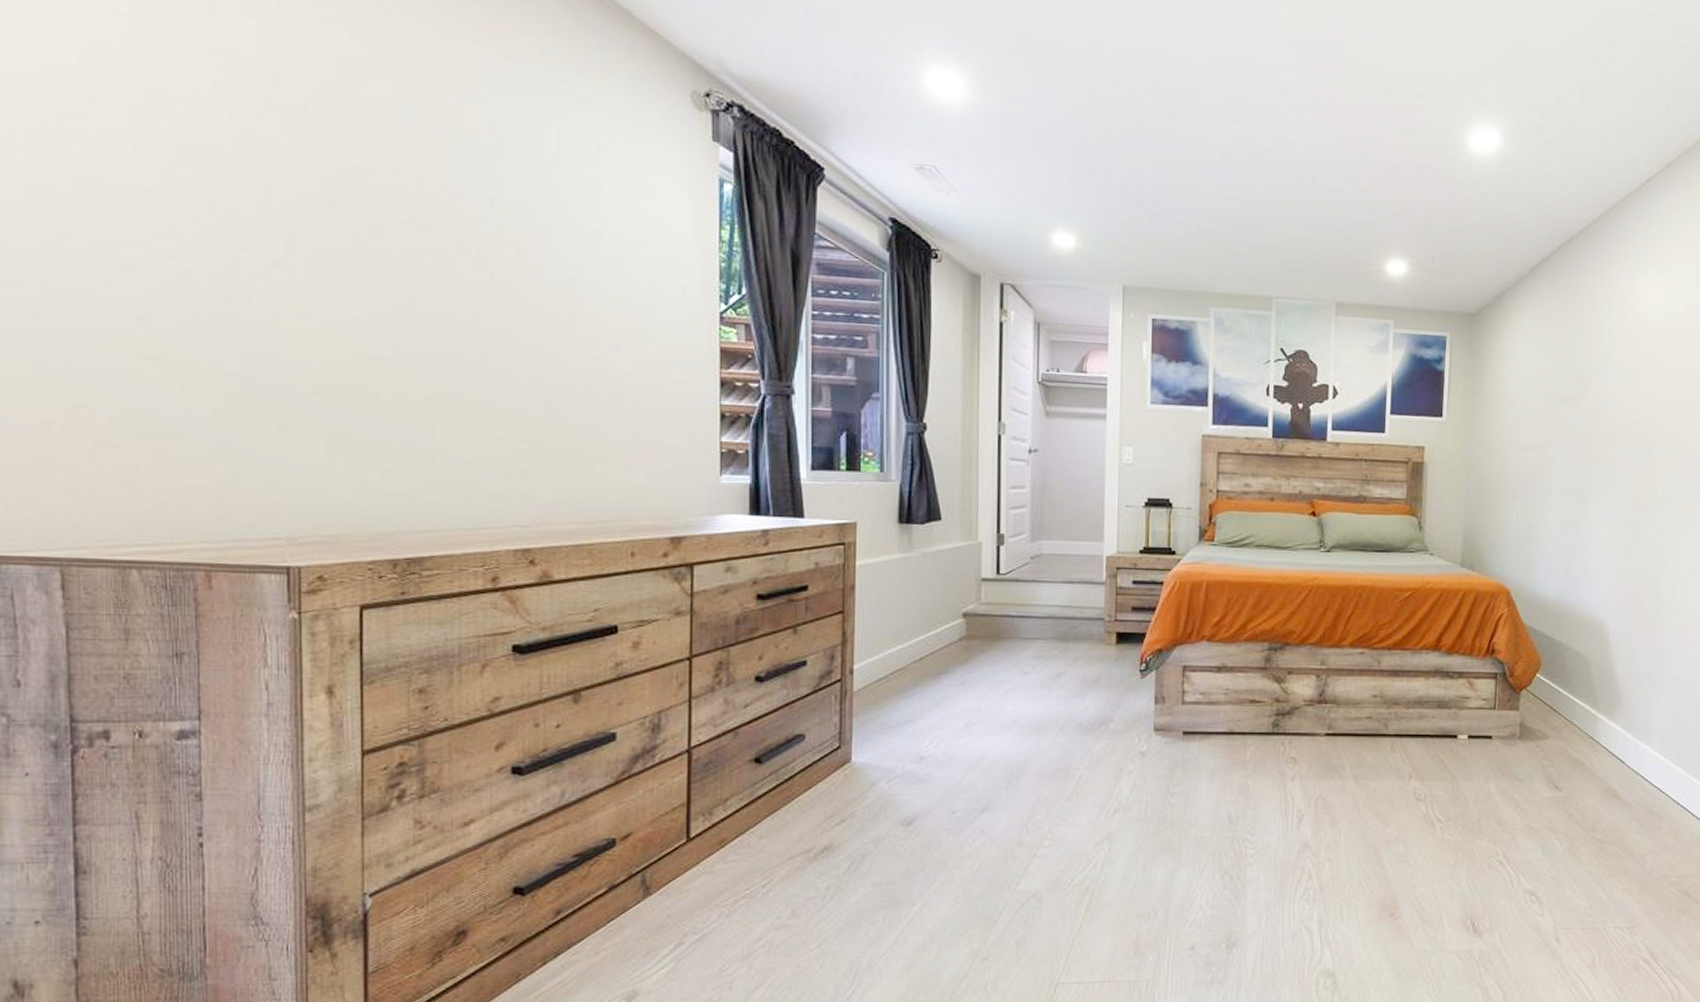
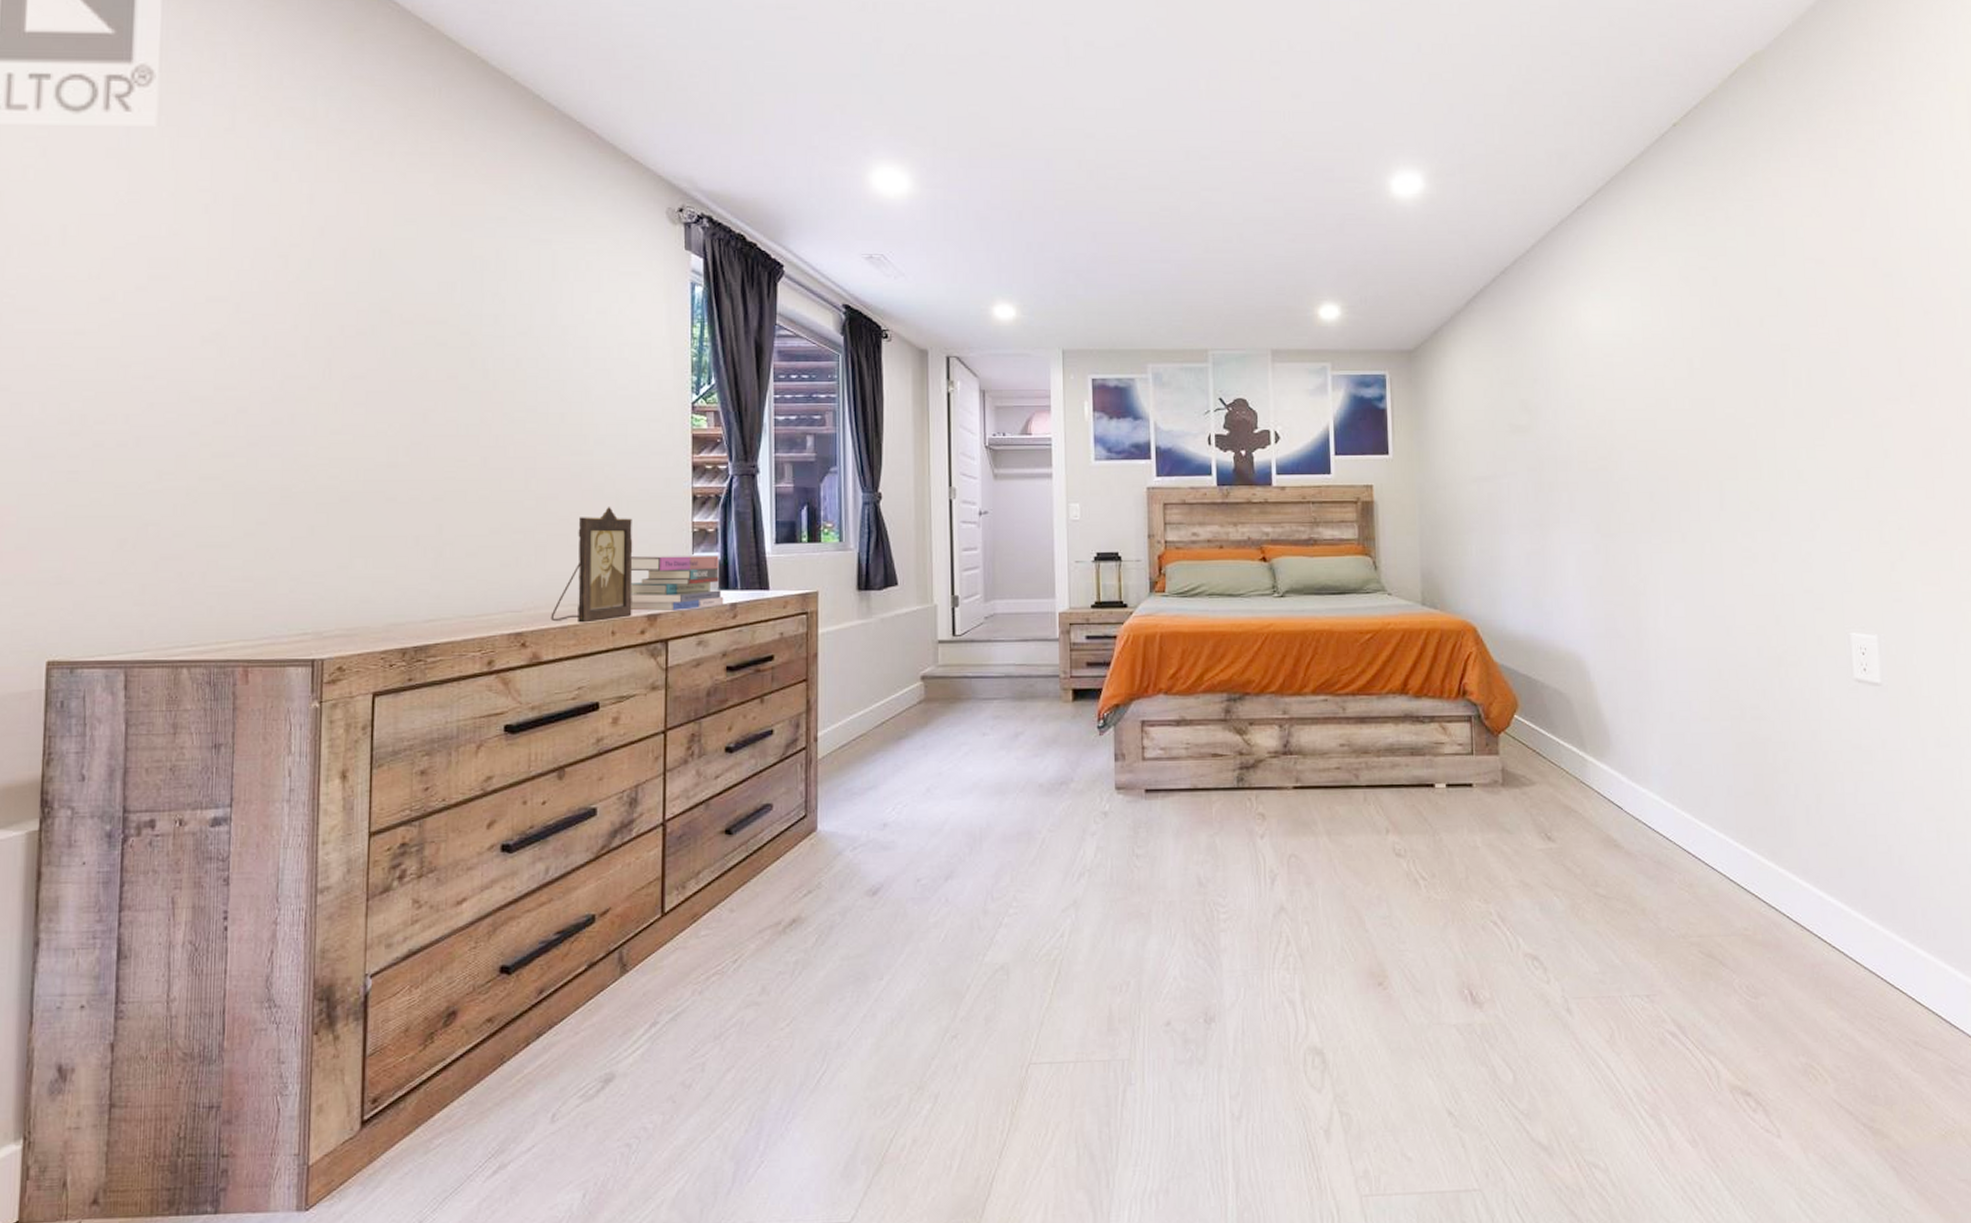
photo frame: none [562,420,654,542] -> present [550,507,633,623]
books: none [652,474,755,535] -> present [631,555,724,612]

